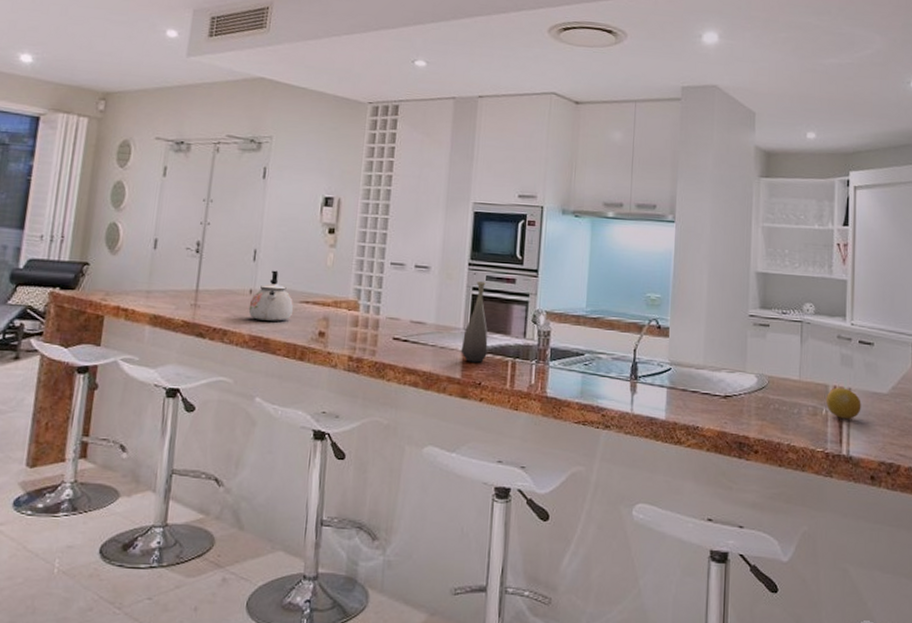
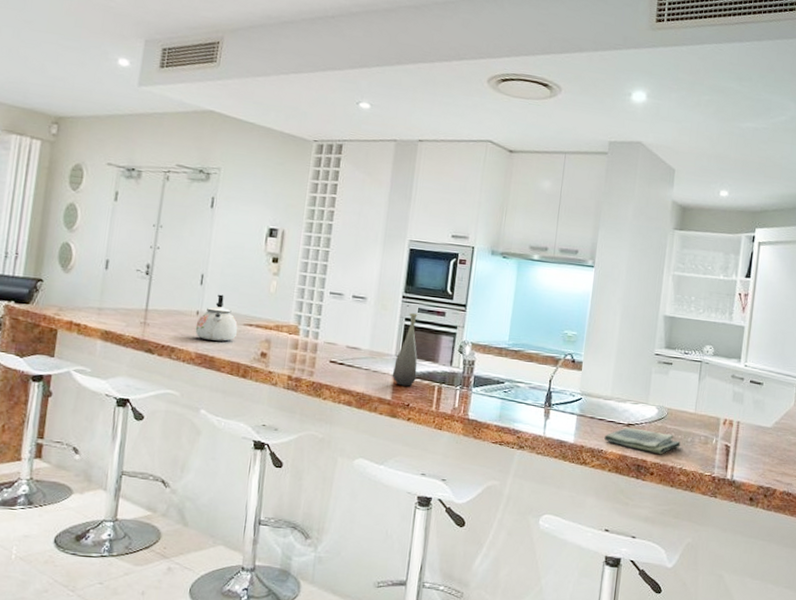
dish towel: none [699,399,786,430] -> present [604,427,681,455]
fruit: present [825,387,861,419] -> none [716,420,748,448]

